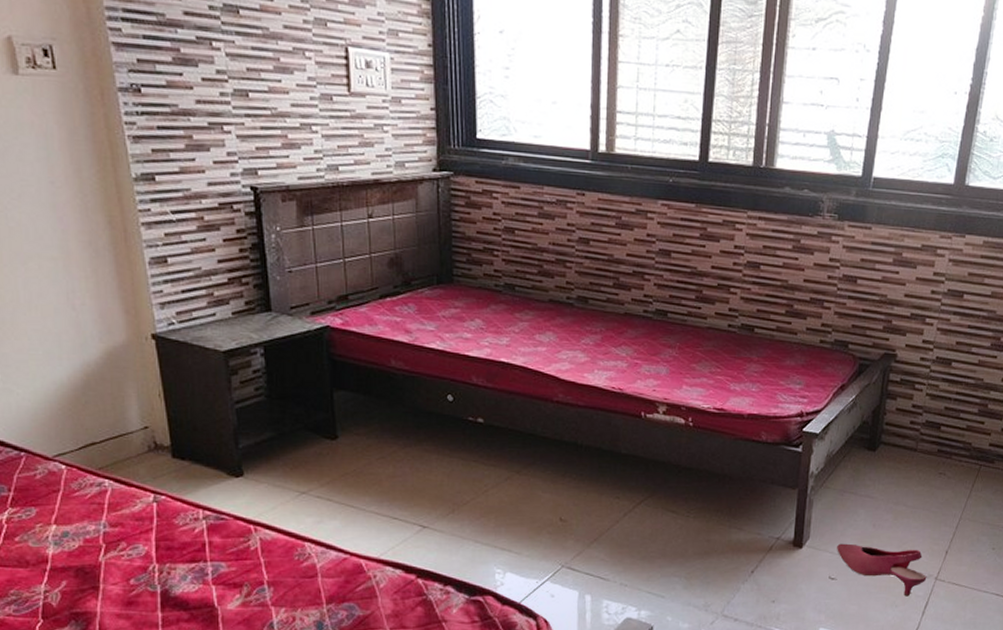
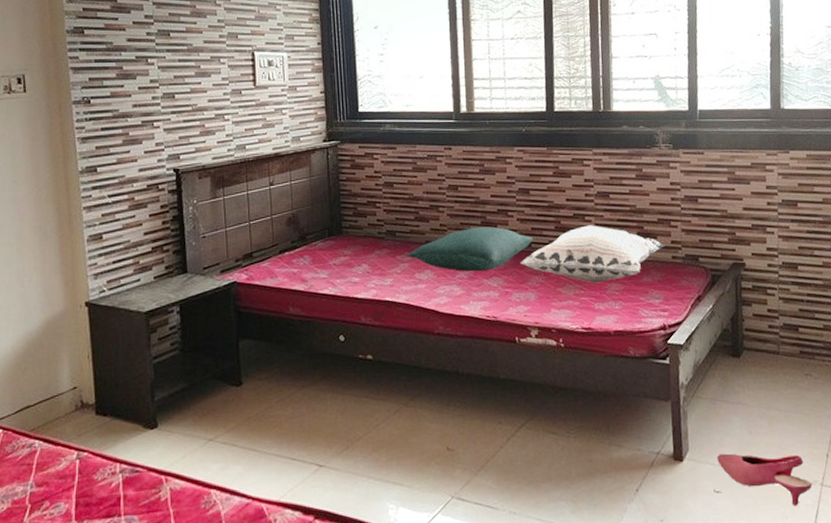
pillow: none [527,288,671,339] -> present [407,226,534,272]
decorative pillow: none [653,298,814,362] -> present [520,225,665,283]

